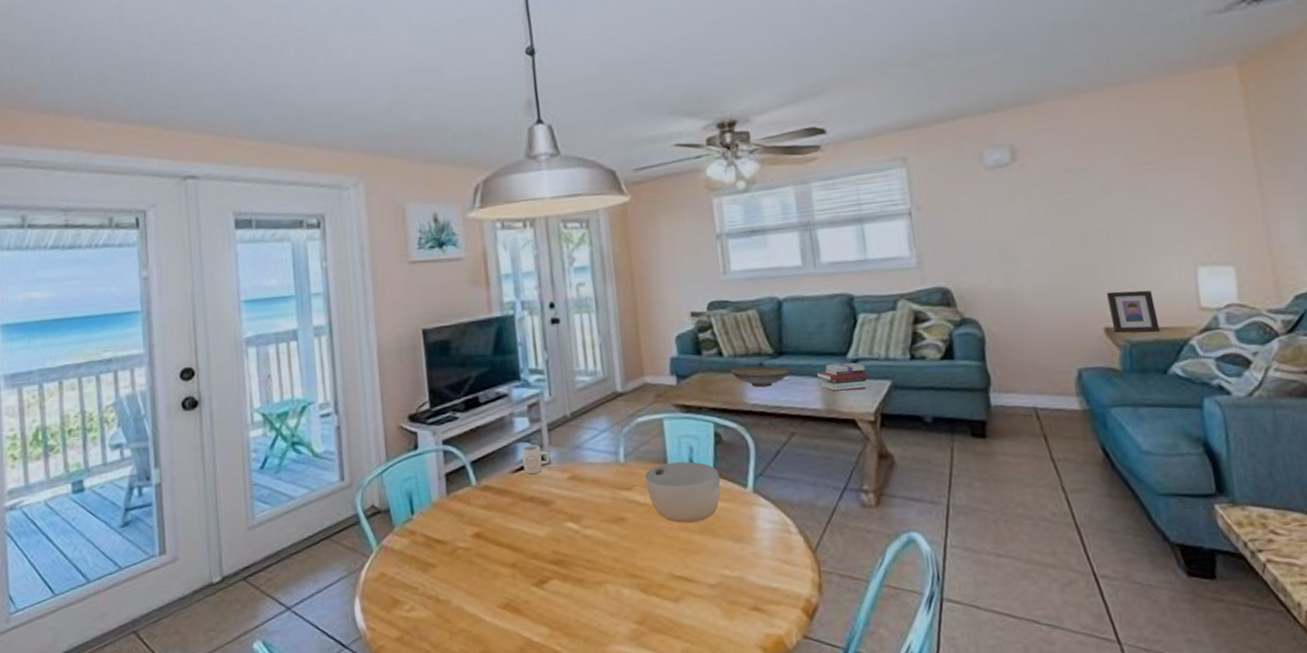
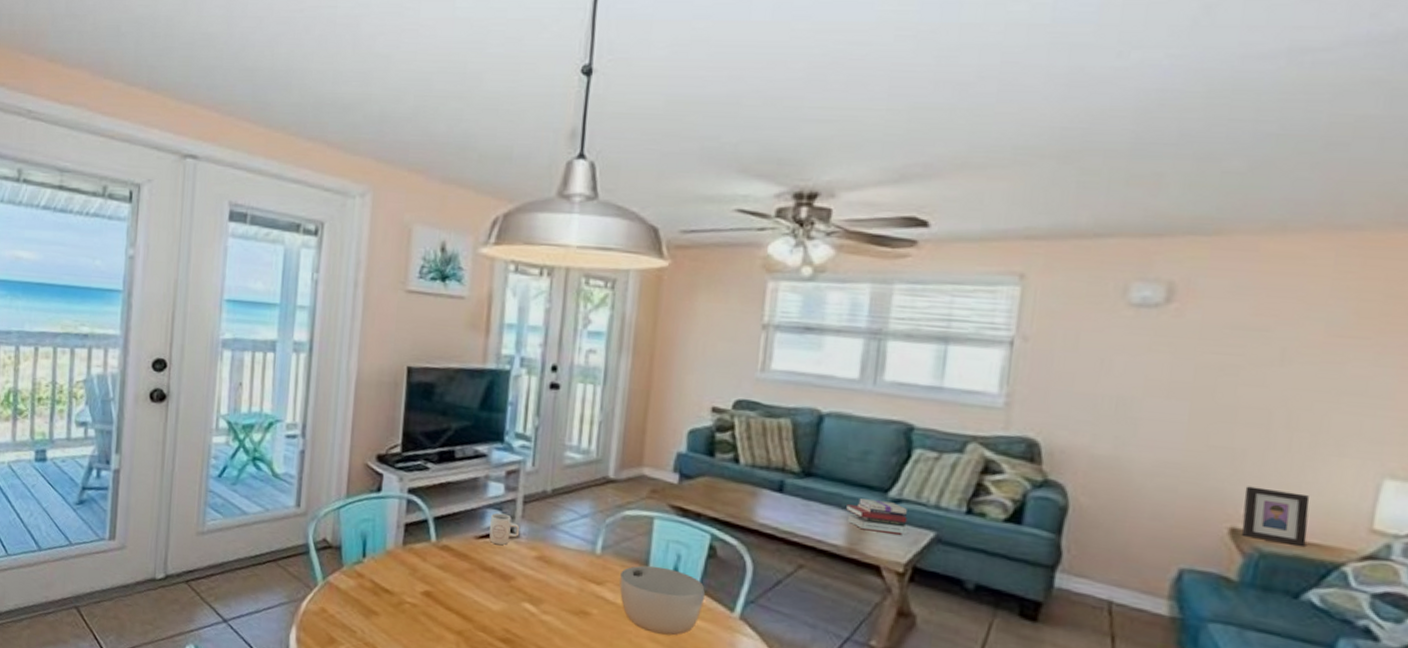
decorative bowl: present [730,365,792,388] -> none [743,479,817,509]

